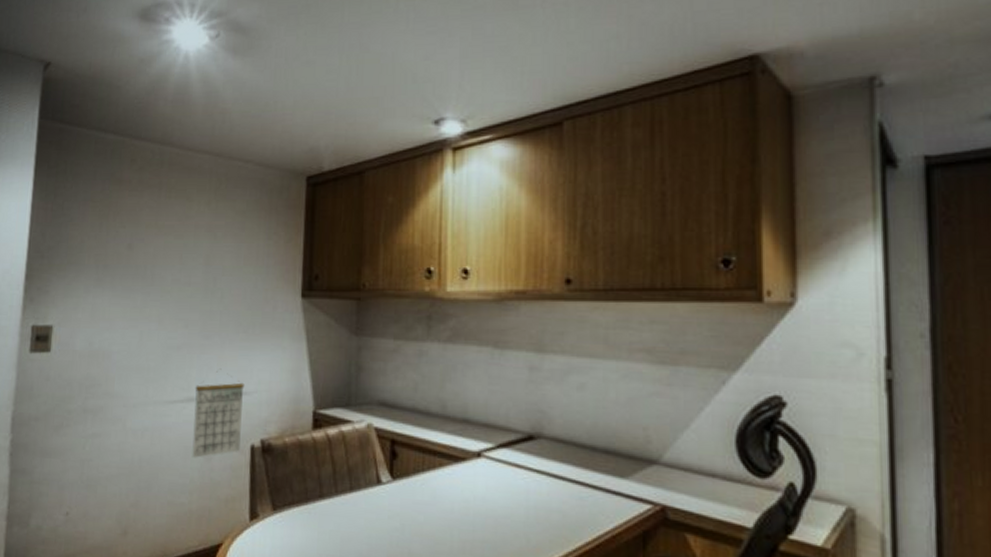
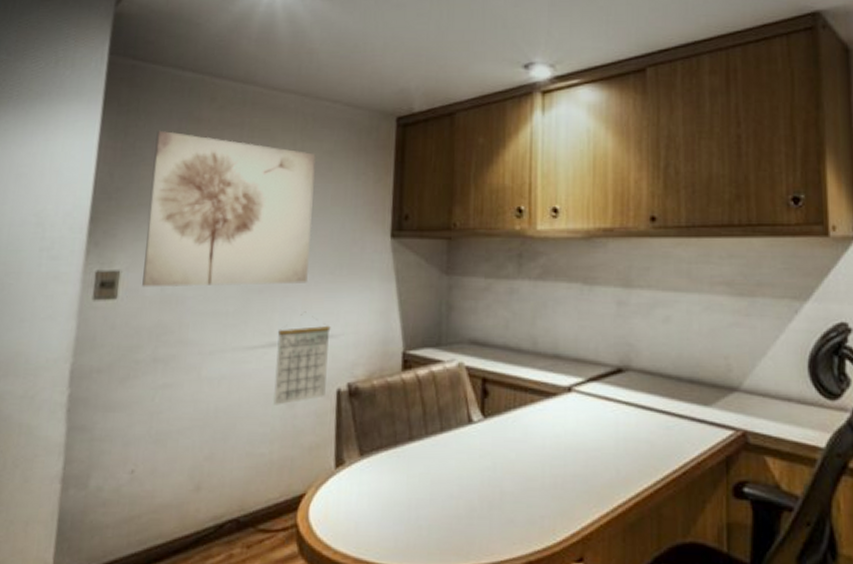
wall art: none [72,191,229,342] -> present [142,130,316,287]

